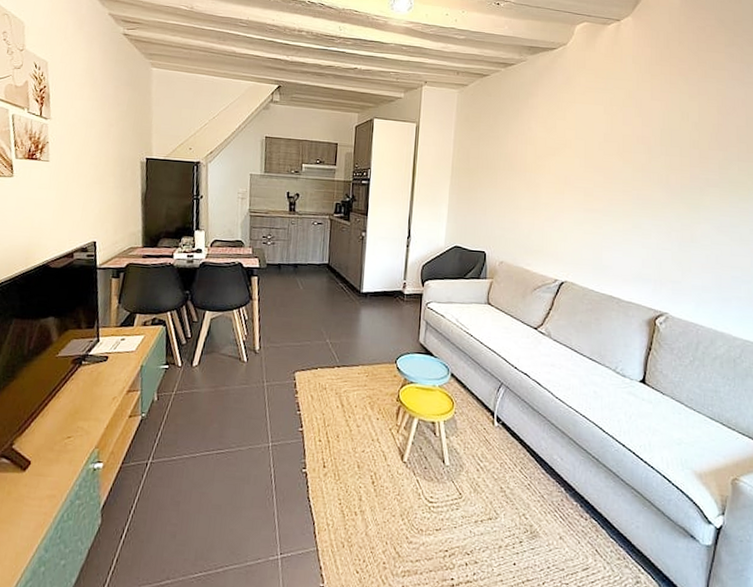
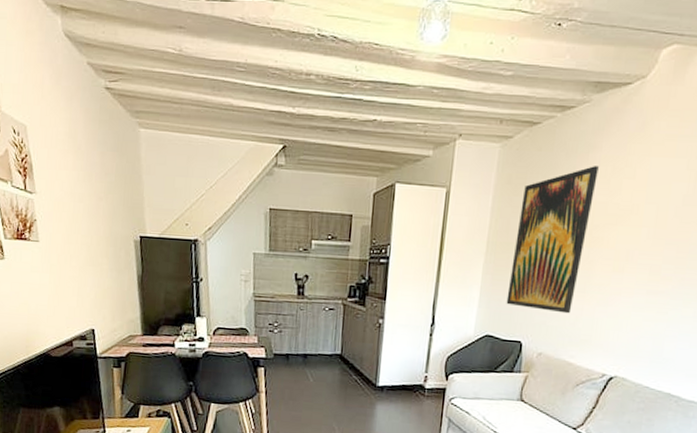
wall art: none [470,109,537,228] -> present [506,166,599,314]

